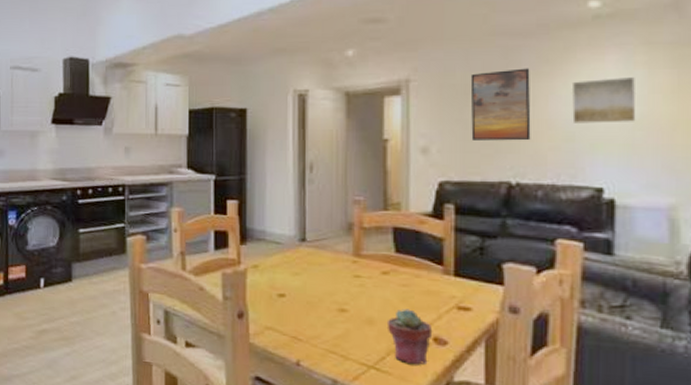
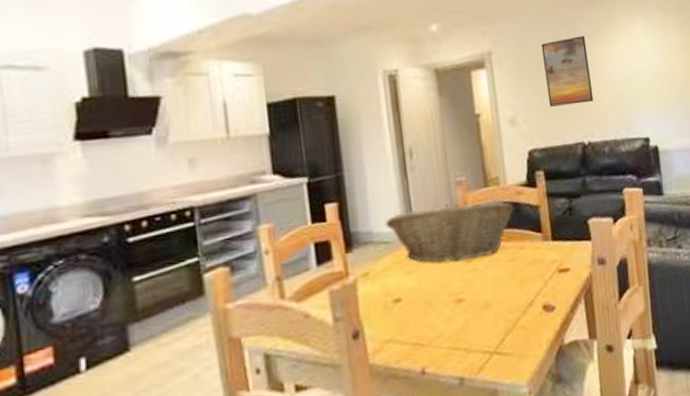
fruit basket: none [279,219,414,276] -> present [385,201,514,263]
potted succulent: present [386,309,433,365] -> none [501,283,542,339]
wall art: present [572,77,636,123] -> none [617,39,663,83]

